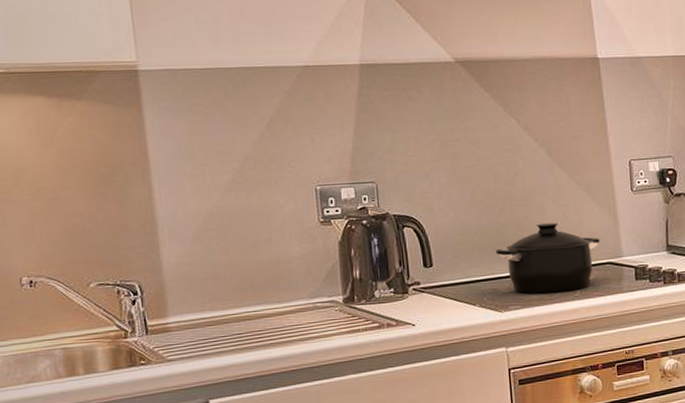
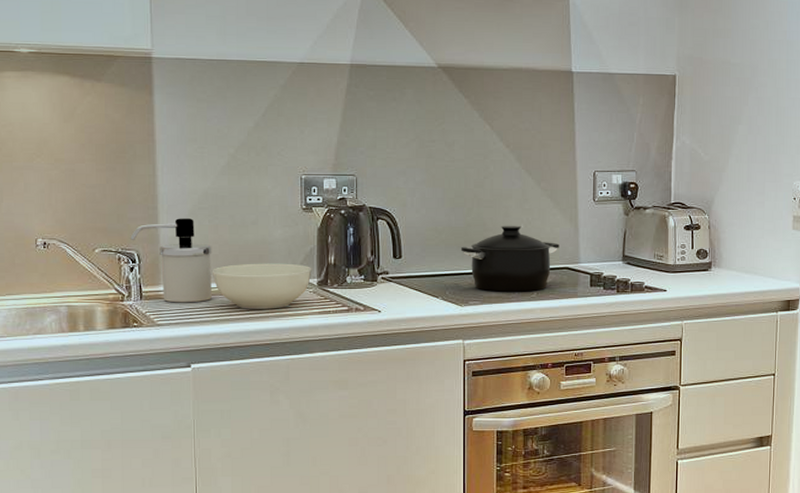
soap dispenser: none [129,242,227,335] -> present [130,218,212,303]
bowl: none [224,281,336,335] -> present [211,263,312,309]

